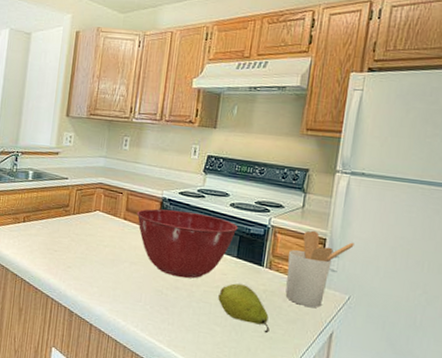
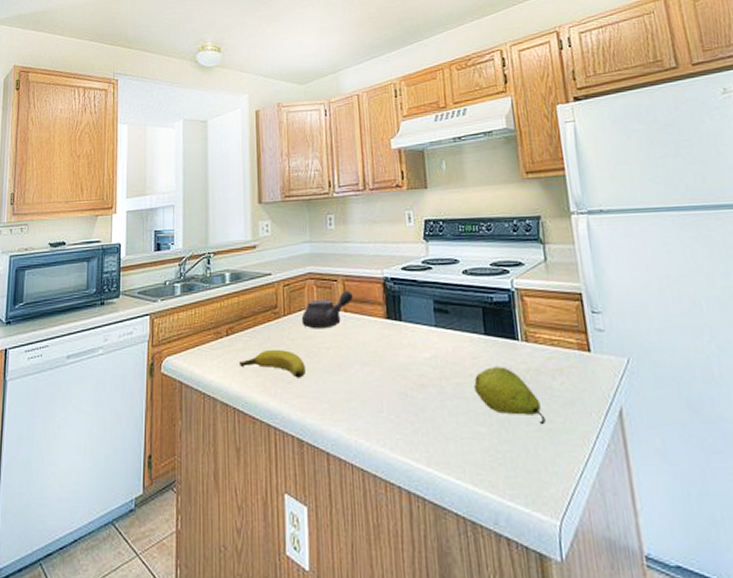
banana: none [31,238,84,265] -> present [240,349,305,378]
teapot: none [87,202,134,231] -> present [301,290,353,329]
mixing bowl: present [136,208,238,279] -> none [357,288,478,372]
utensil holder: present [285,230,354,308] -> none [544,286,615,380]

